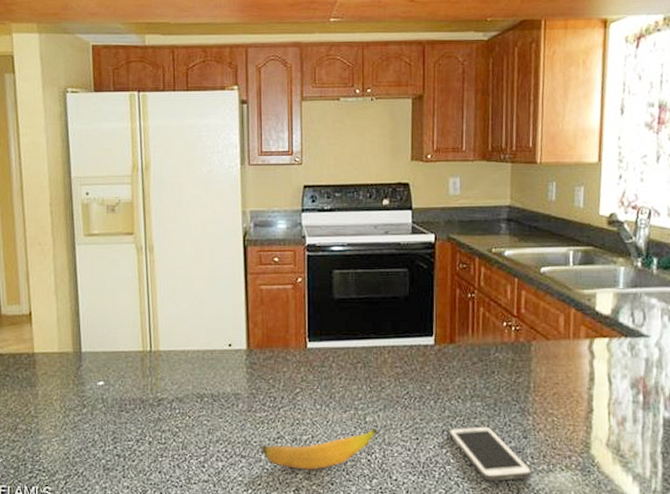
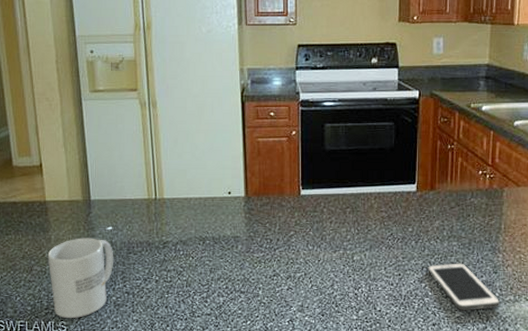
mug: none [33,393,105,483] -> present [47,238,114,318]
banana: present [261,428,378,470] -> none [258,266,364,303]

